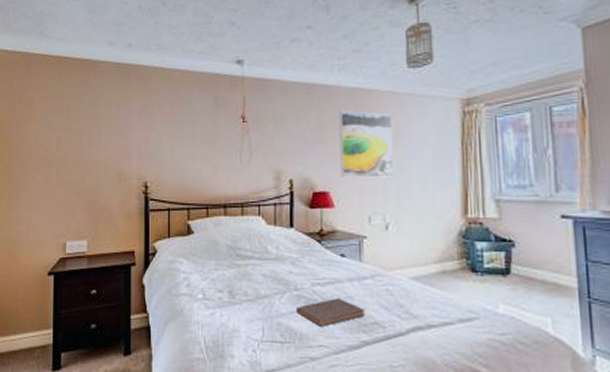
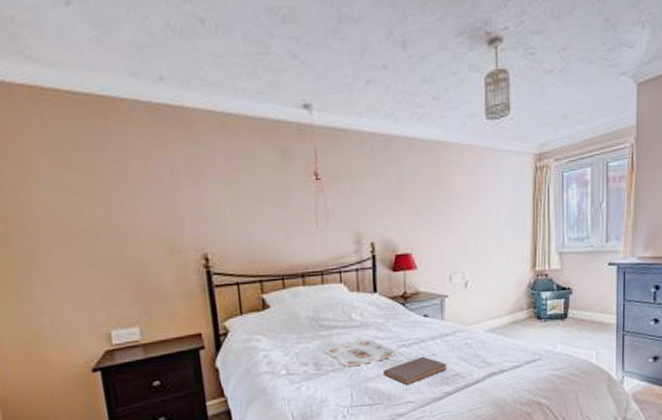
serving tray: none [238,273,310,300] -> present [323,339,396,367]
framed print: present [339,110,393,178] -> none [419,165,472,238]

